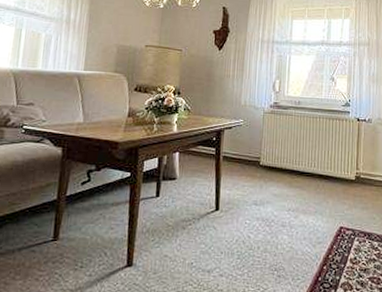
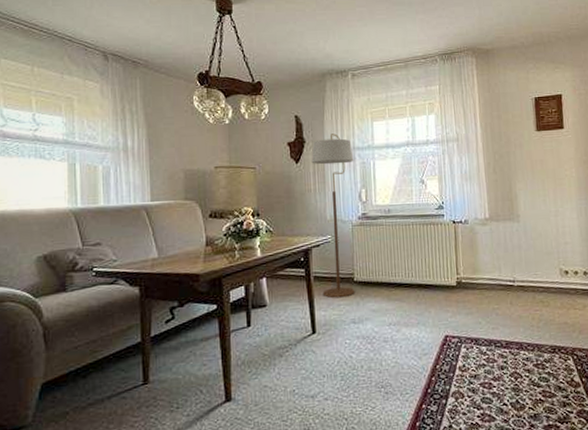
floor lamp: none [229,27,272,179] -> present [311,133,355,298]

